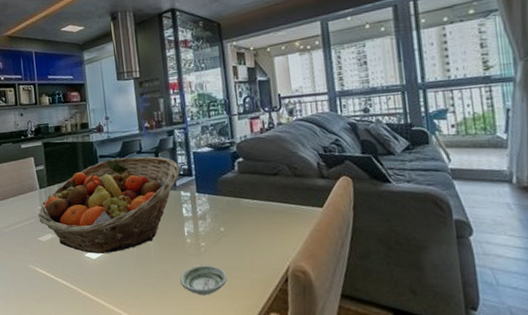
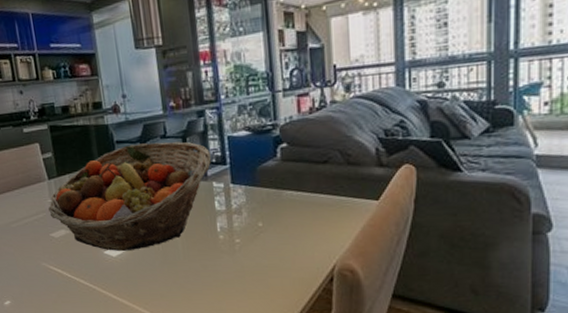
saucer: present [179,265,227,295] -> none [210,263,265,295]

